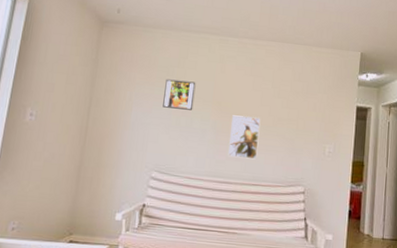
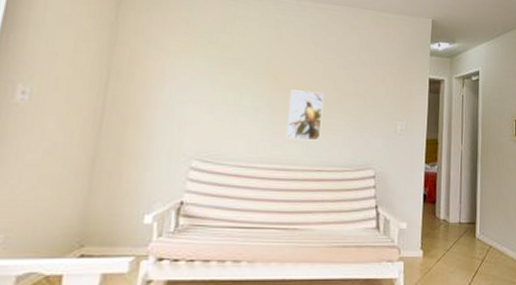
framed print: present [163,79,196,110] -> none [204,47,246,85]

